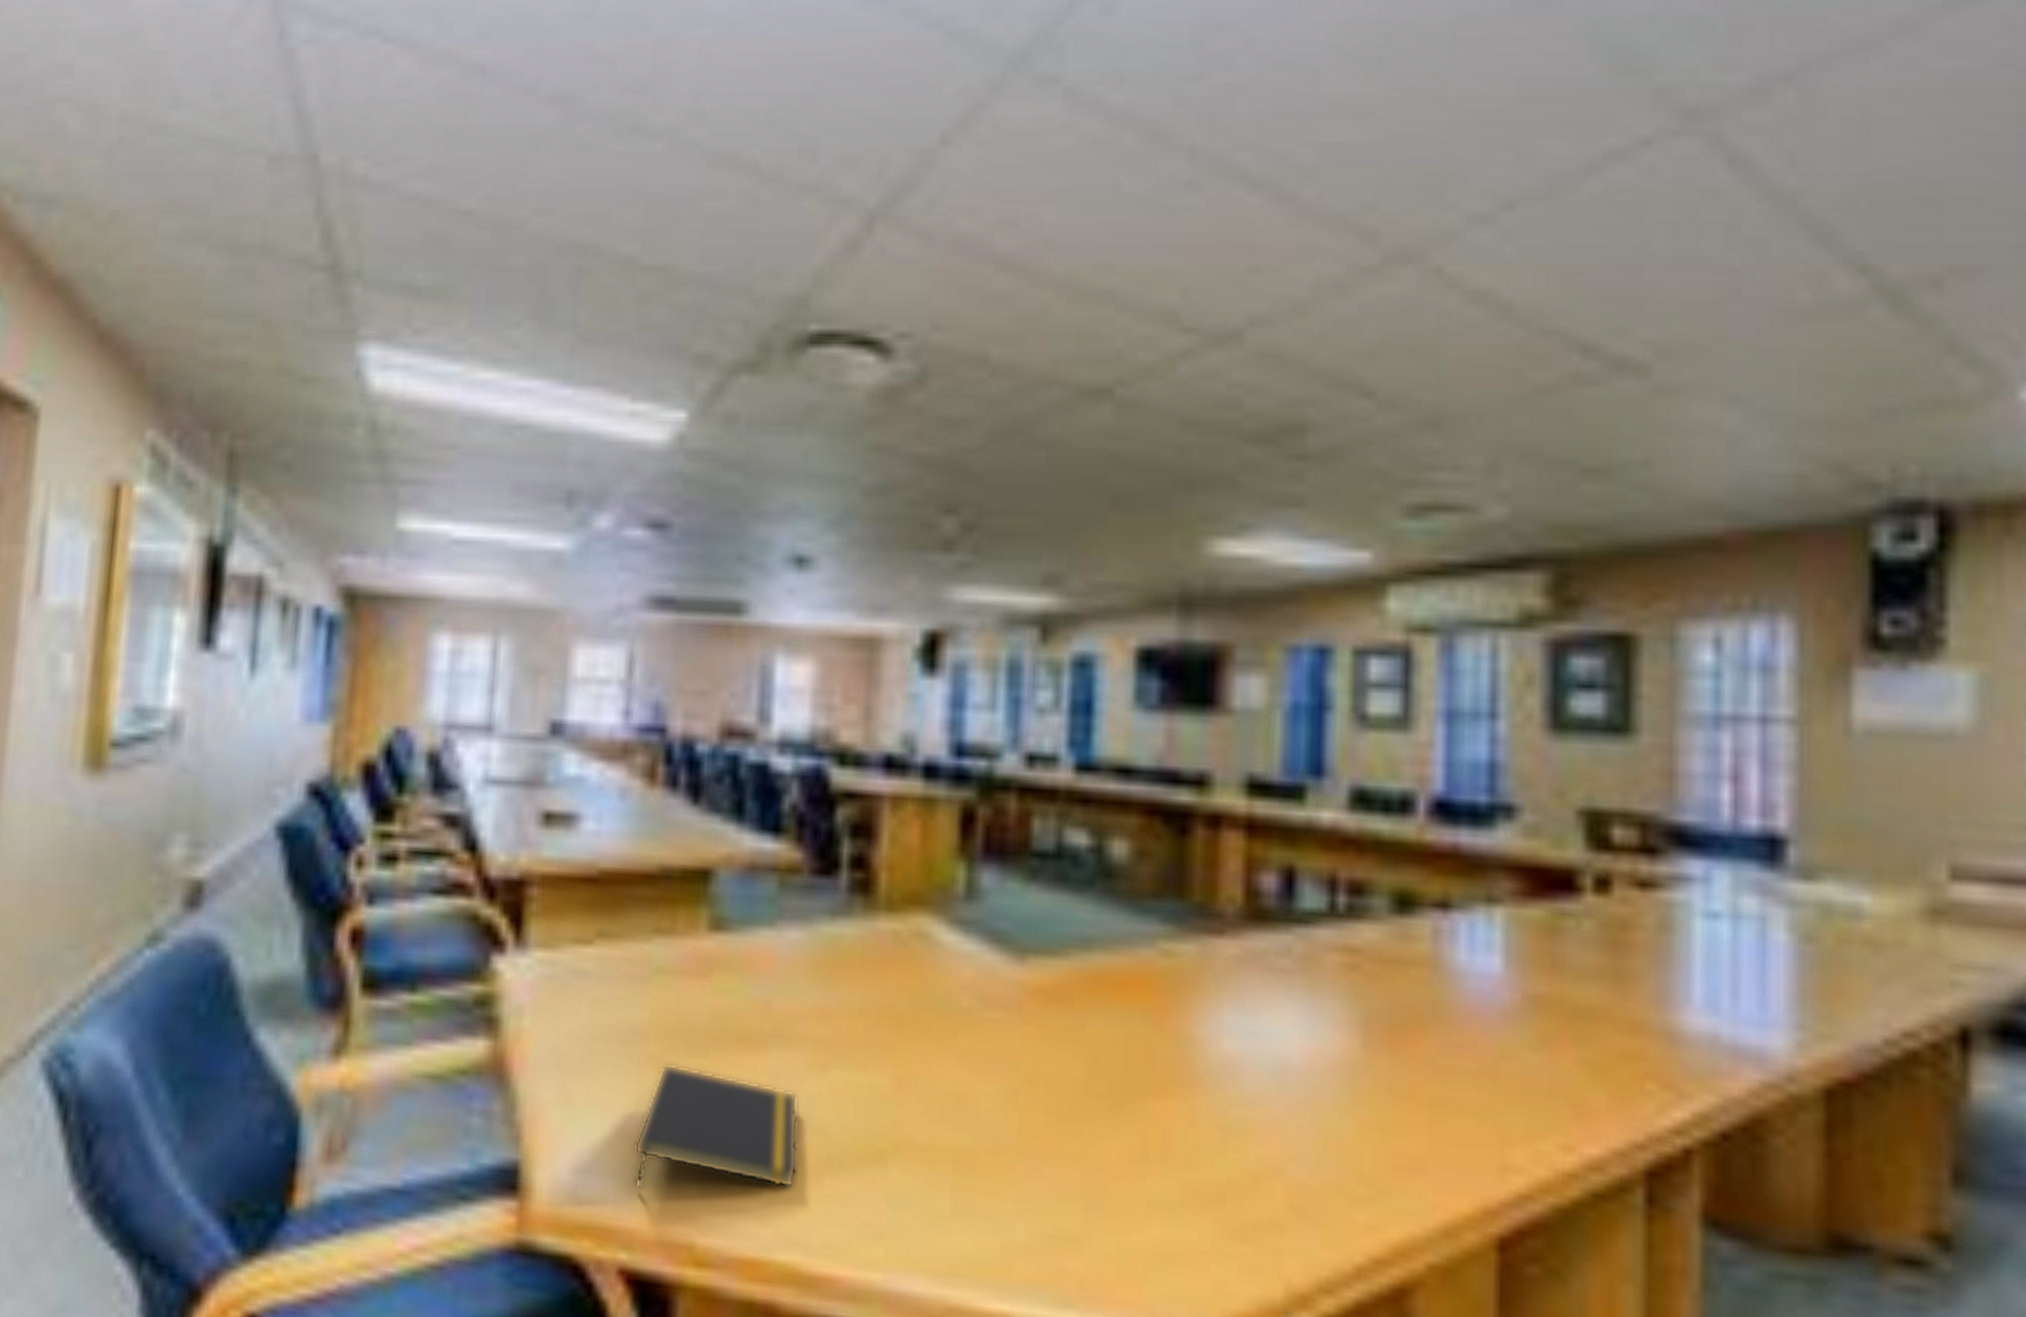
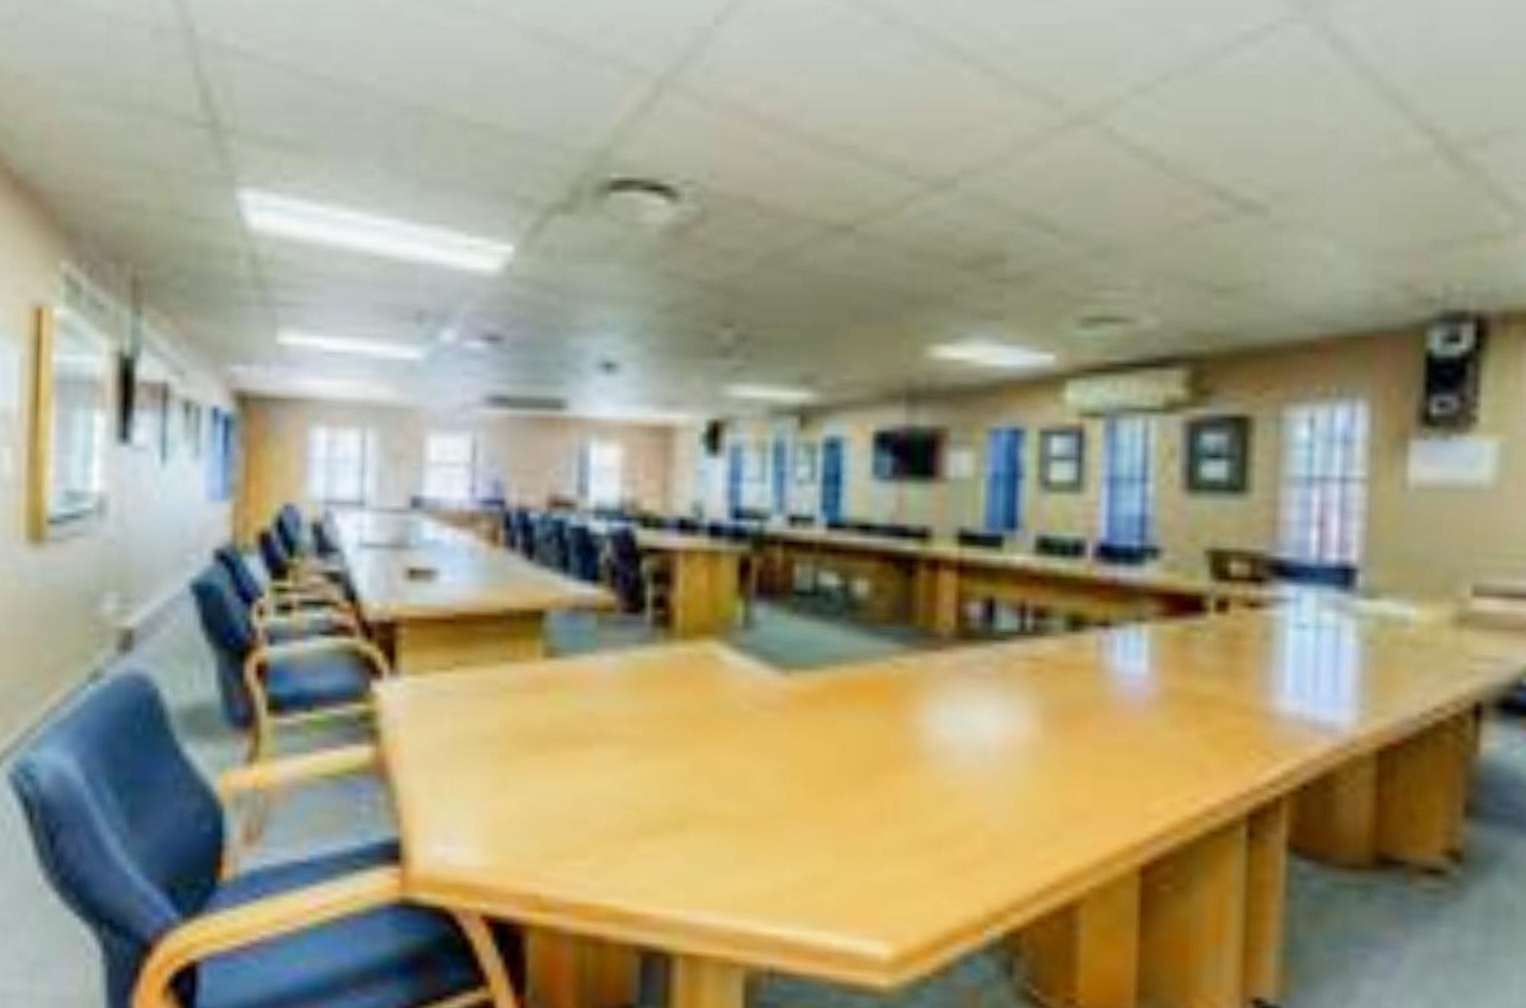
notepad: present [633,1064,800,1189] -> none [490,760,619,855]

